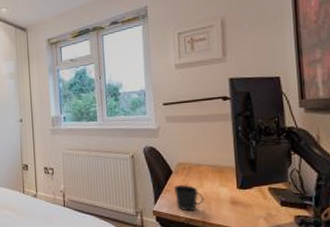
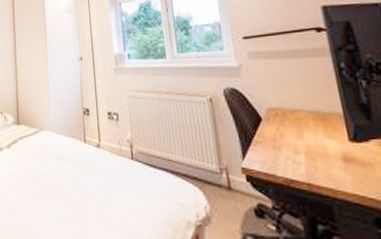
cup: present [174,184,204,211] -> none [266,134,307,170]

